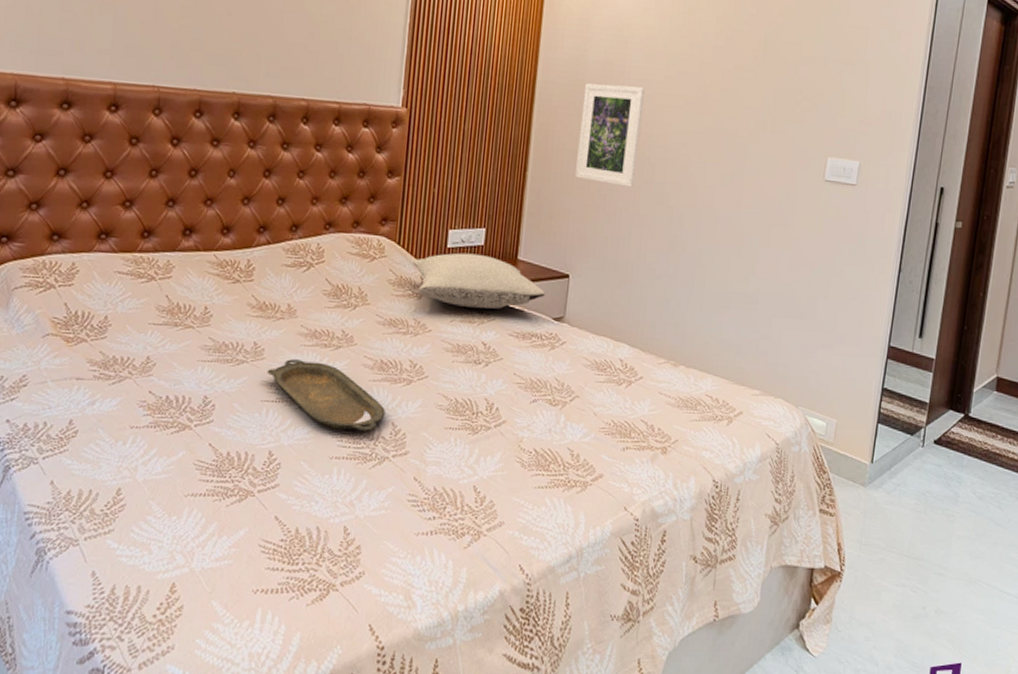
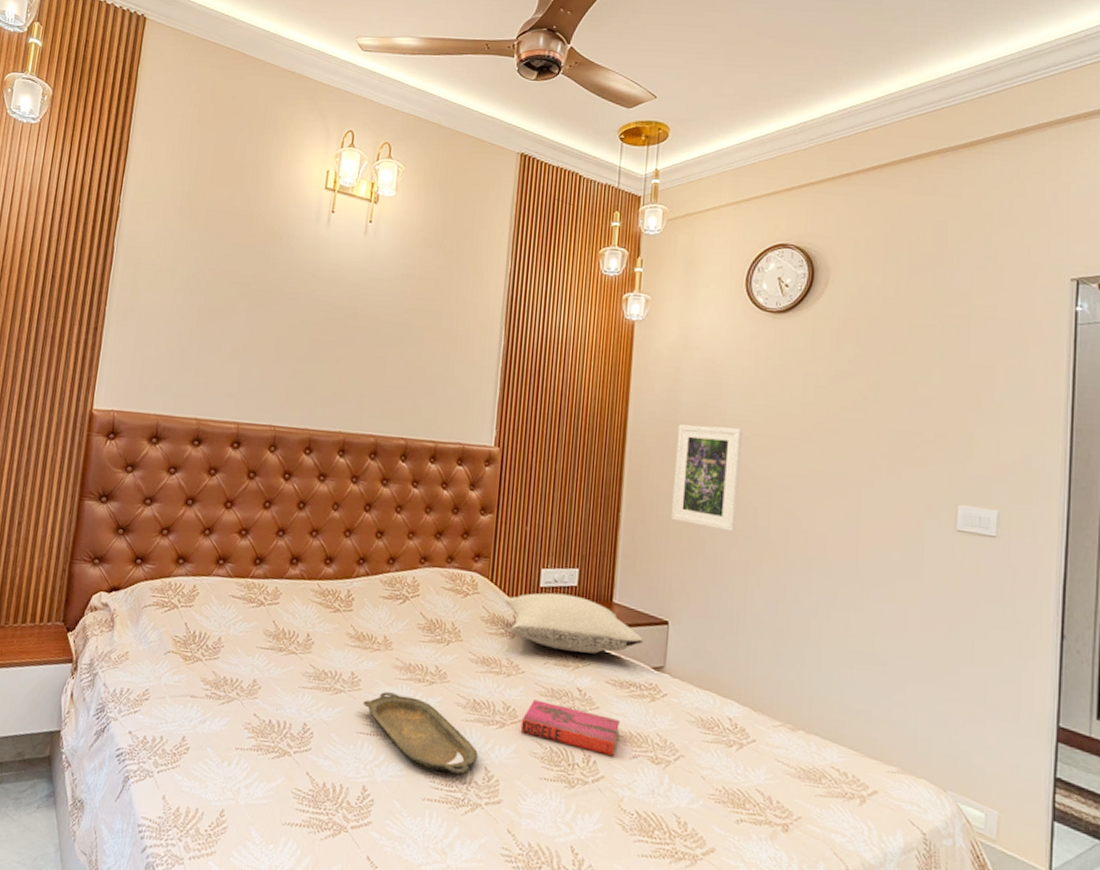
hardback book: none [427,356,521,401] -> present [520,699,620,756]

